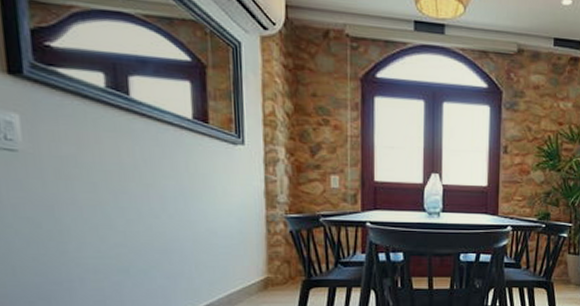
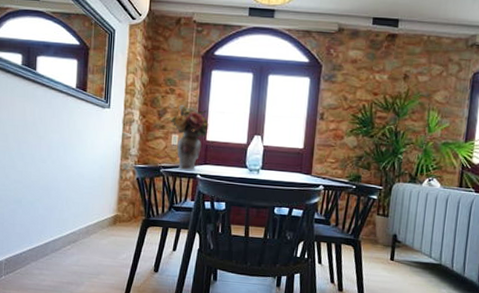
flower arrangement: none [326,138,376,218] -> present [170,104,209,171]

